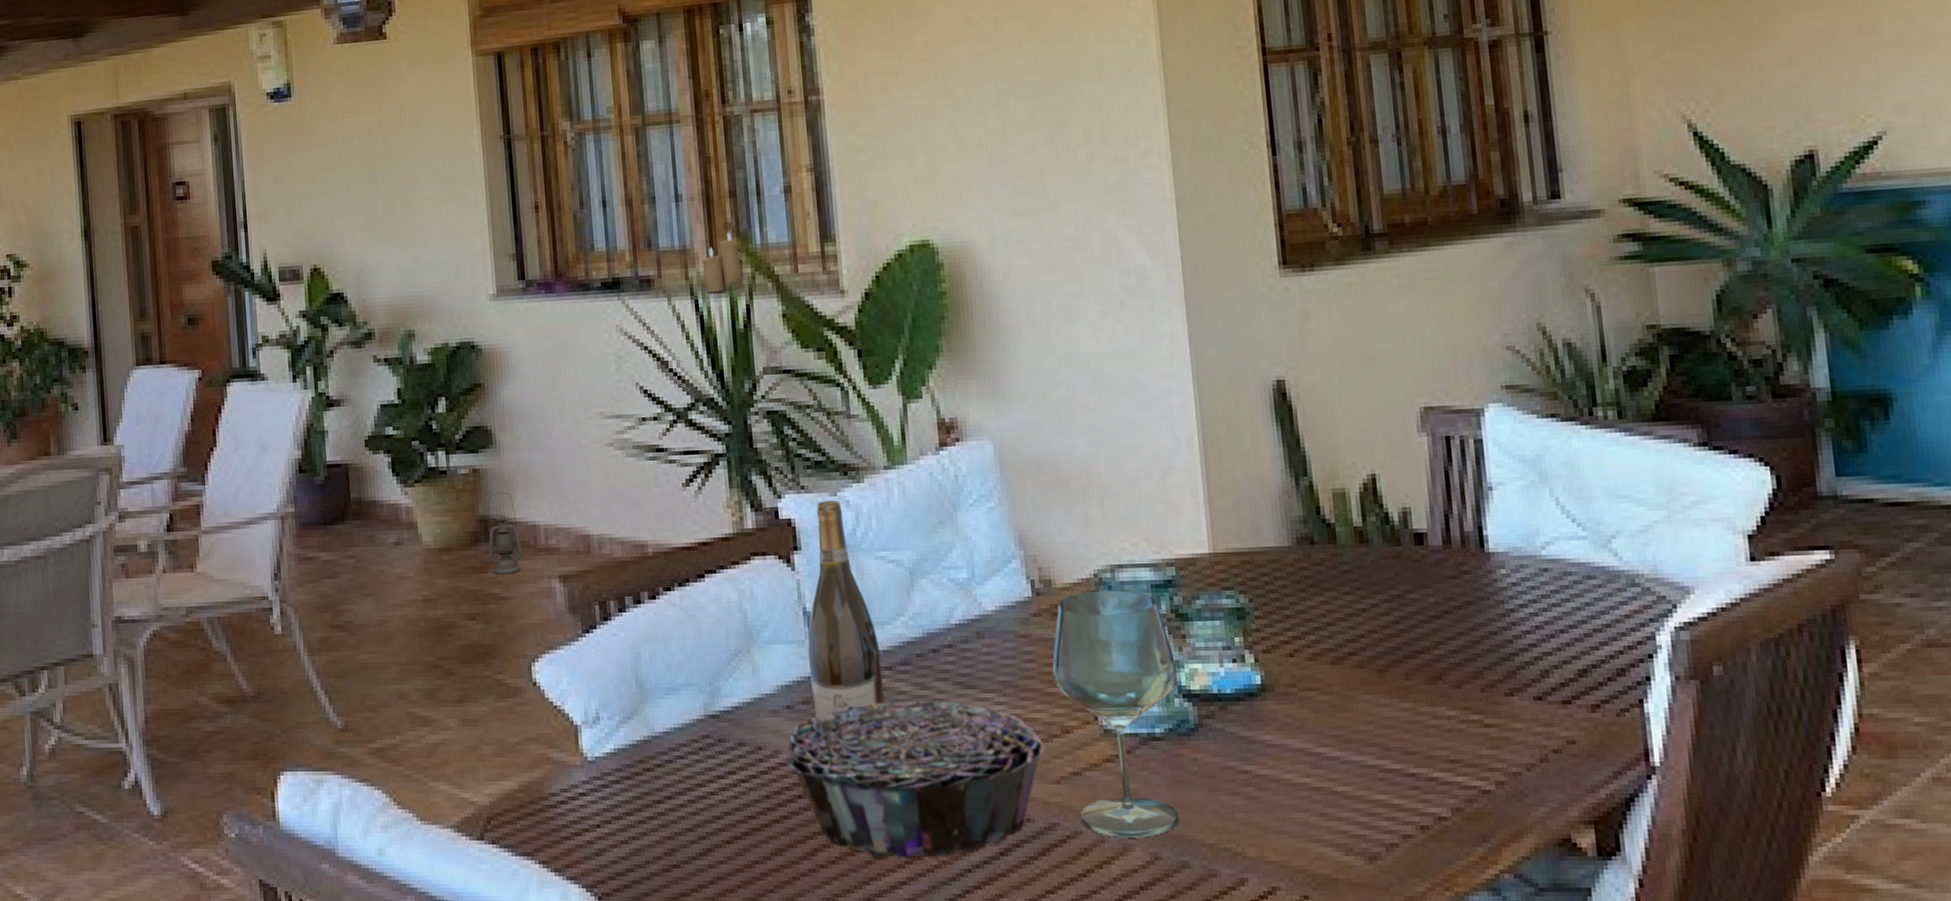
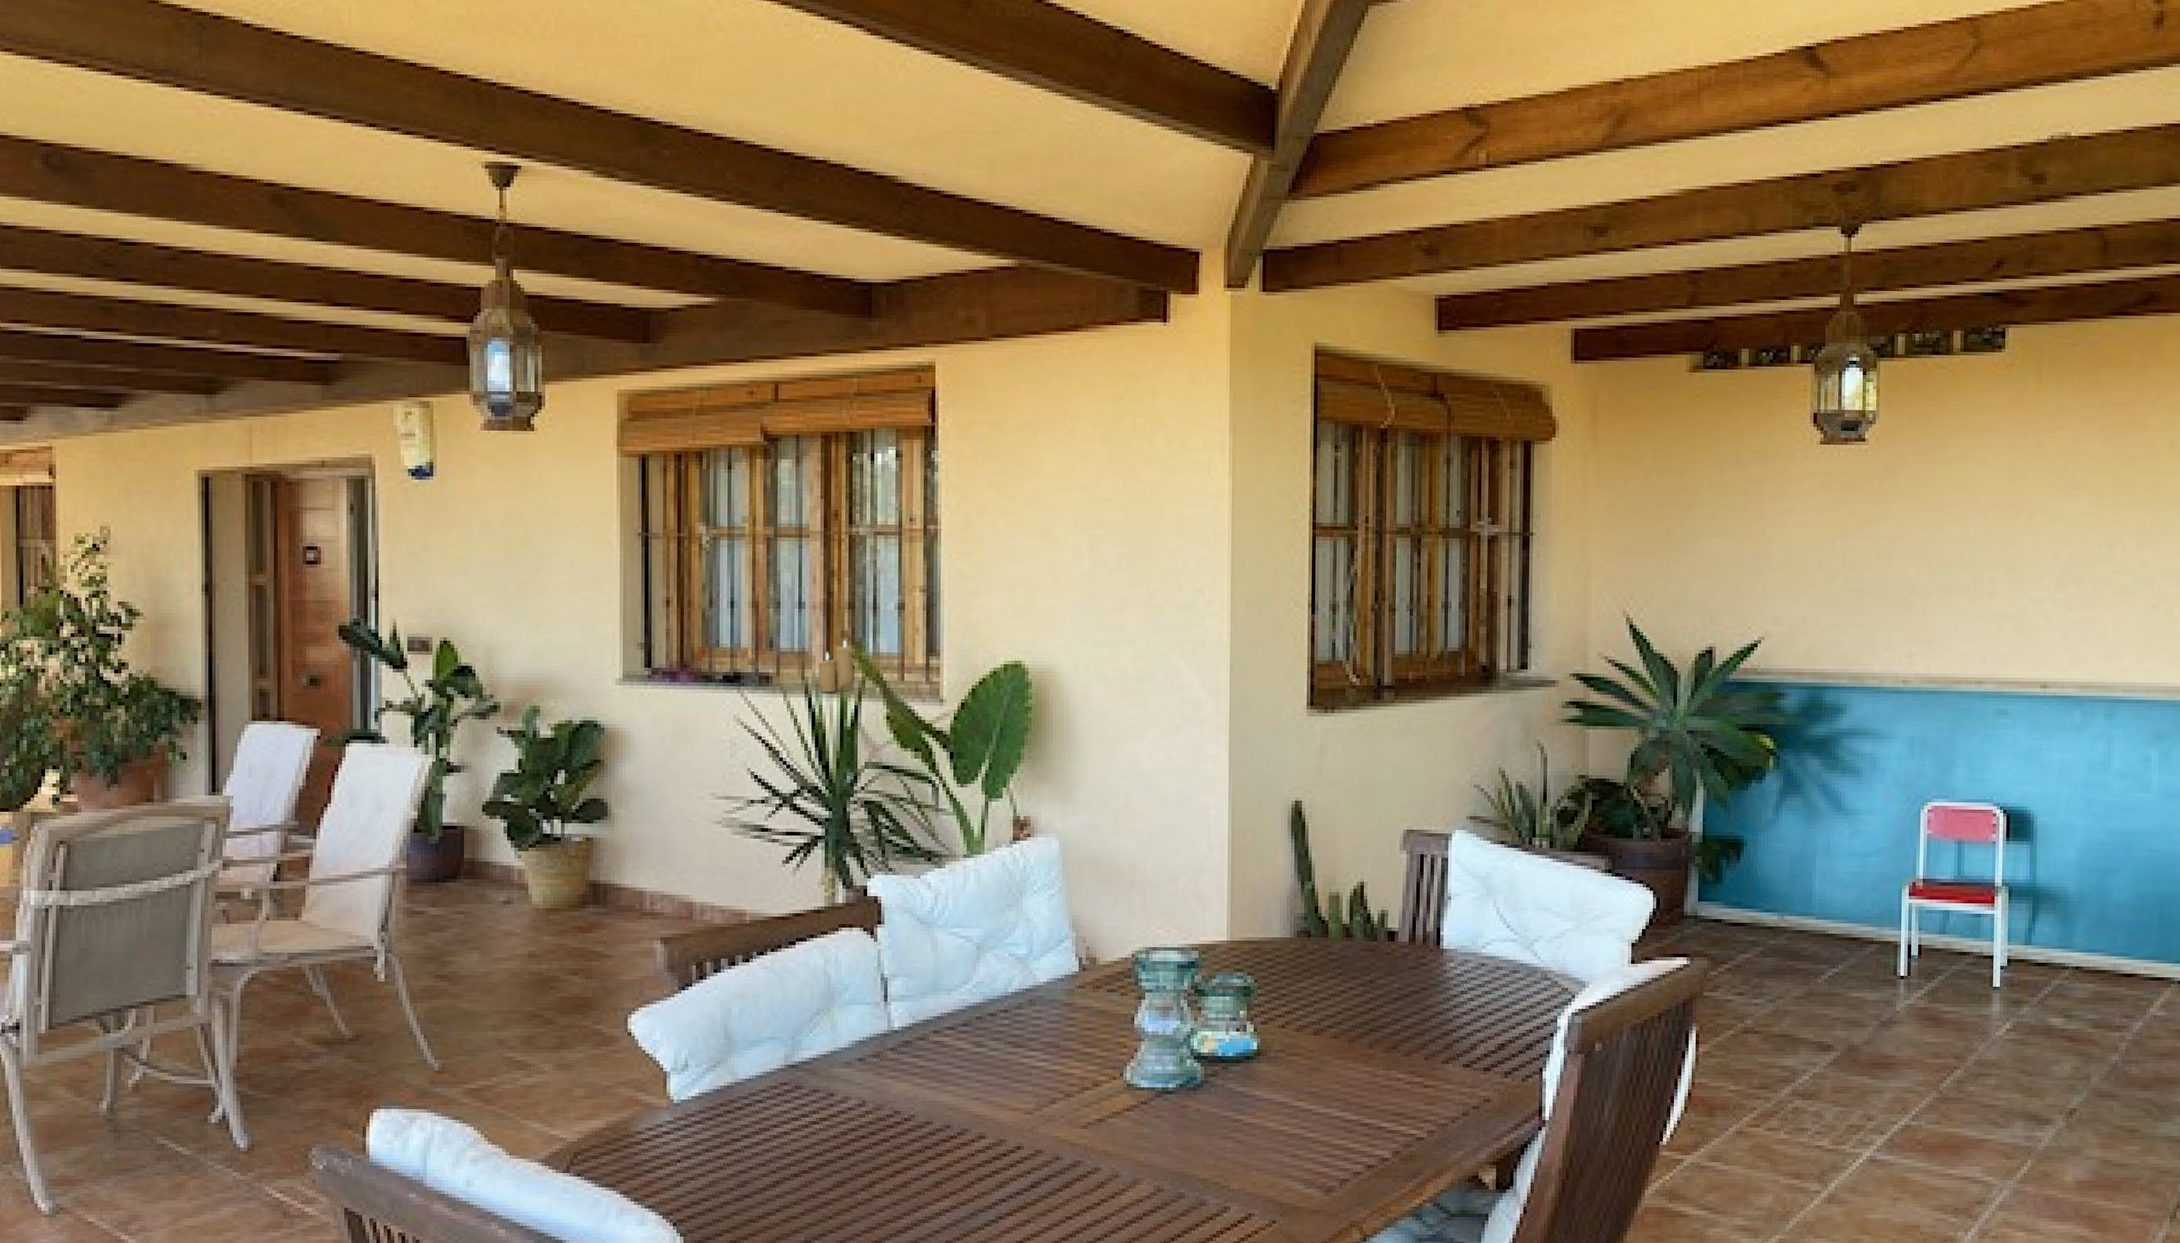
lantern: present [488,491,523,574] -> none [595,859,628,934]
decorative bowl: present [787,700,1045,859] -> none [855,1056,1077,1190]
wine bottle: present [807,500,884,718] -> none [881,882,945,1070]
wine glass: present [1052,590,1180,838] -> none [1090,968,1192,1173]

